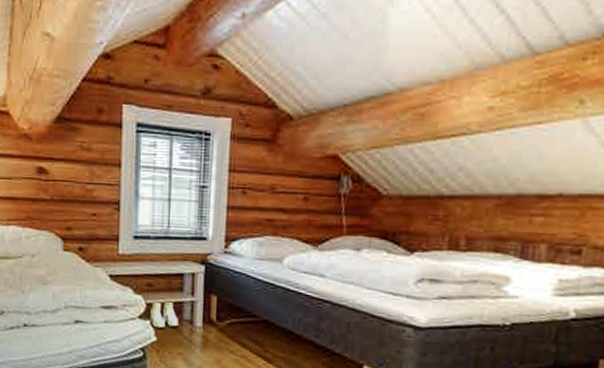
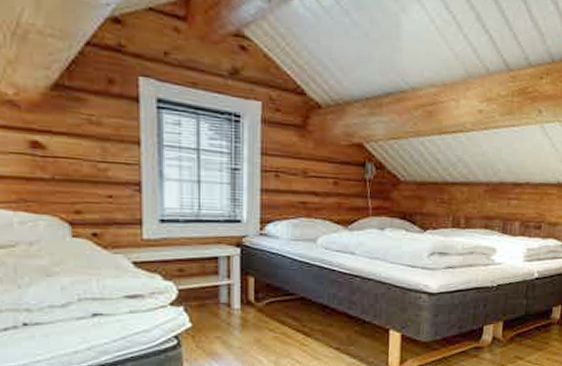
boots: present [149,299,178,329] -> none [182,284,215,314]

